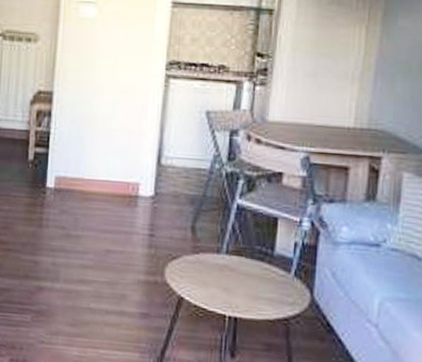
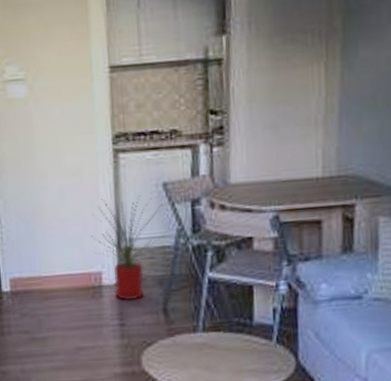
house plant: none [134,116,203,214] -> present [91,195,165,301]

